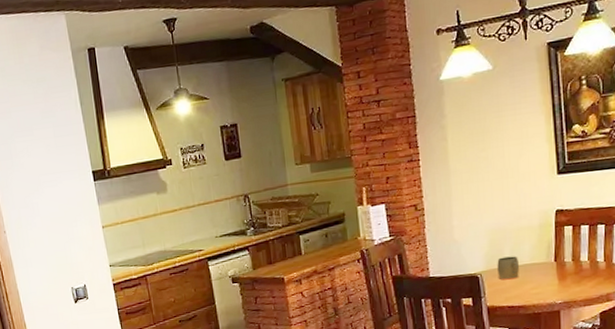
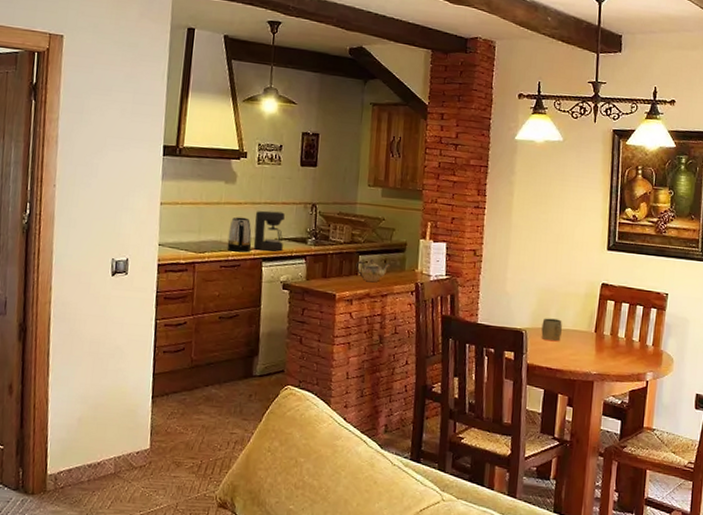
kettle: none [170,222,195,258] -> present [227,216,252,253]
coffee maker: none [191,209,225,252] -> present [253,210,285,252]
teapot: none [298,236,334,260] -> present [356,259,392,283]

